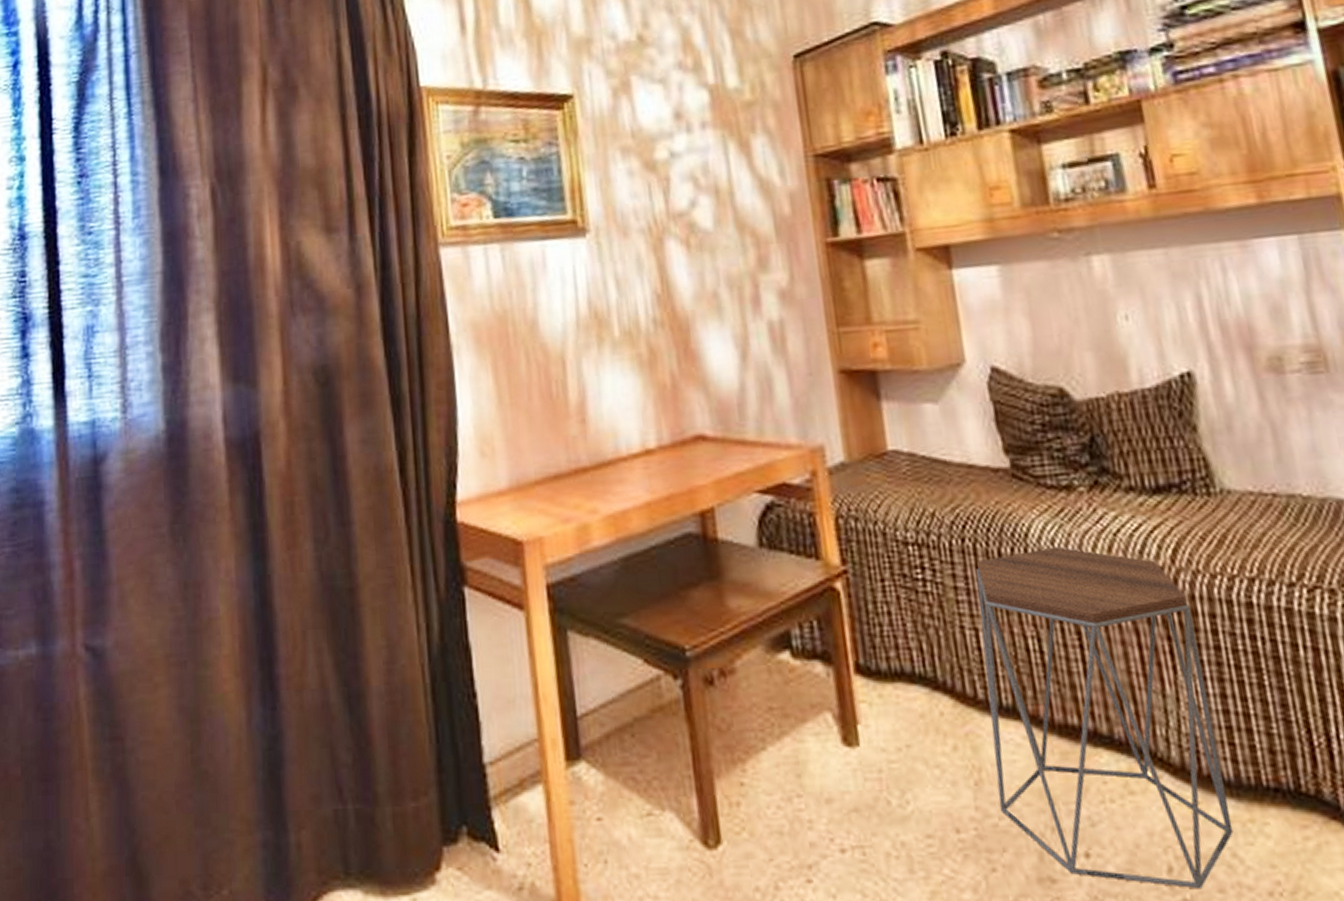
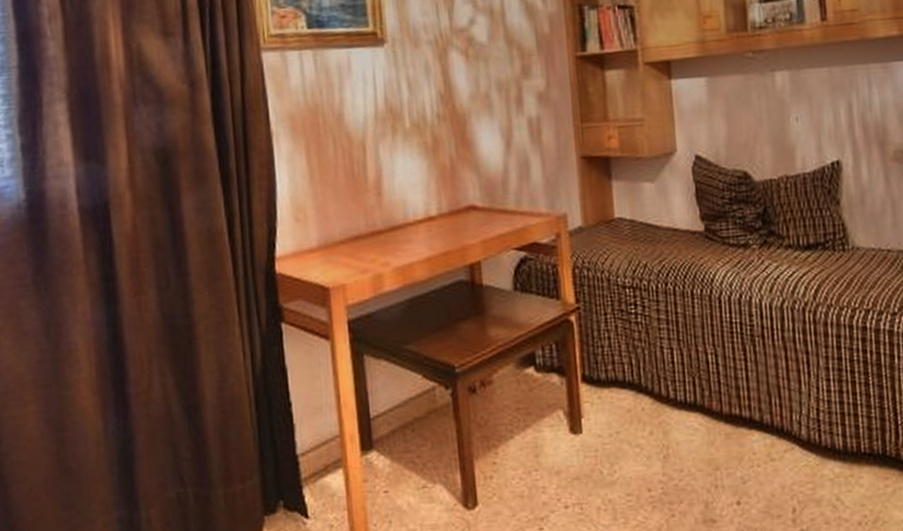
side table: present [976,547,1234,889] -> none [674,288,839,523]

